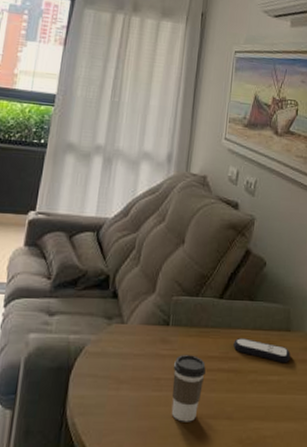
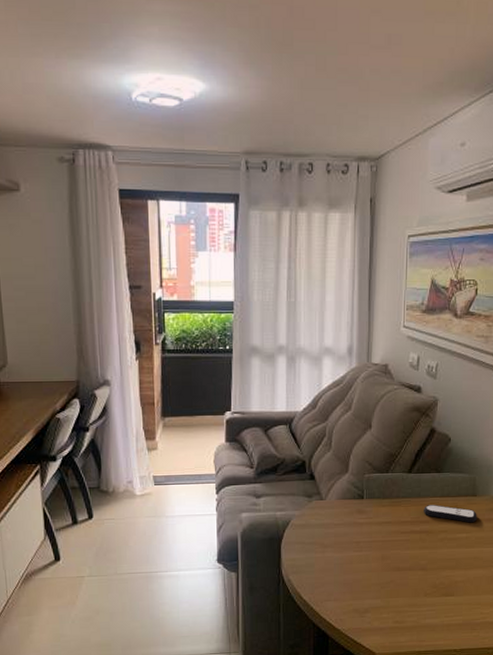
coffee cup: present [171,355,206,422] -> none [370,521,400,574]

